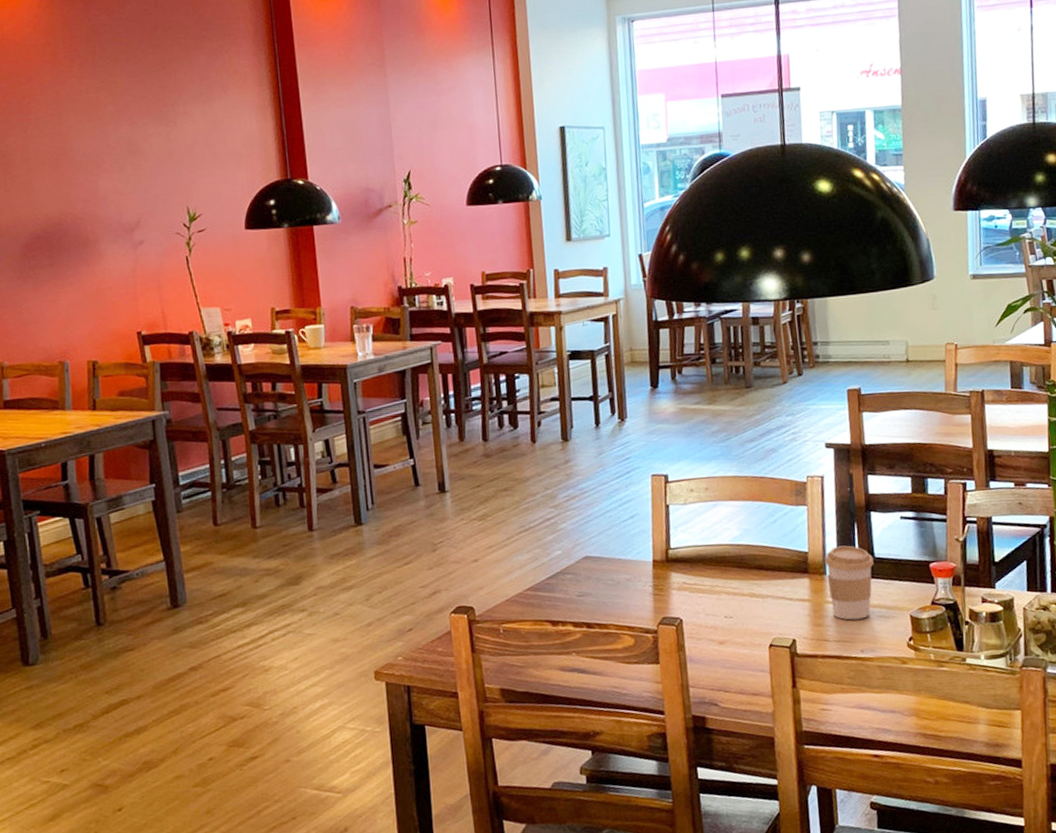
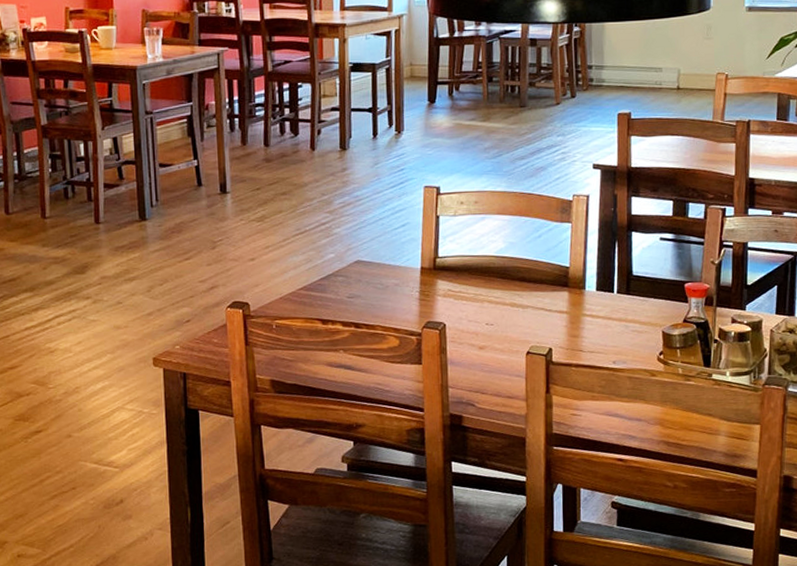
coffee cup: present [824,545,874,620] -> none [584,262,631,333]

